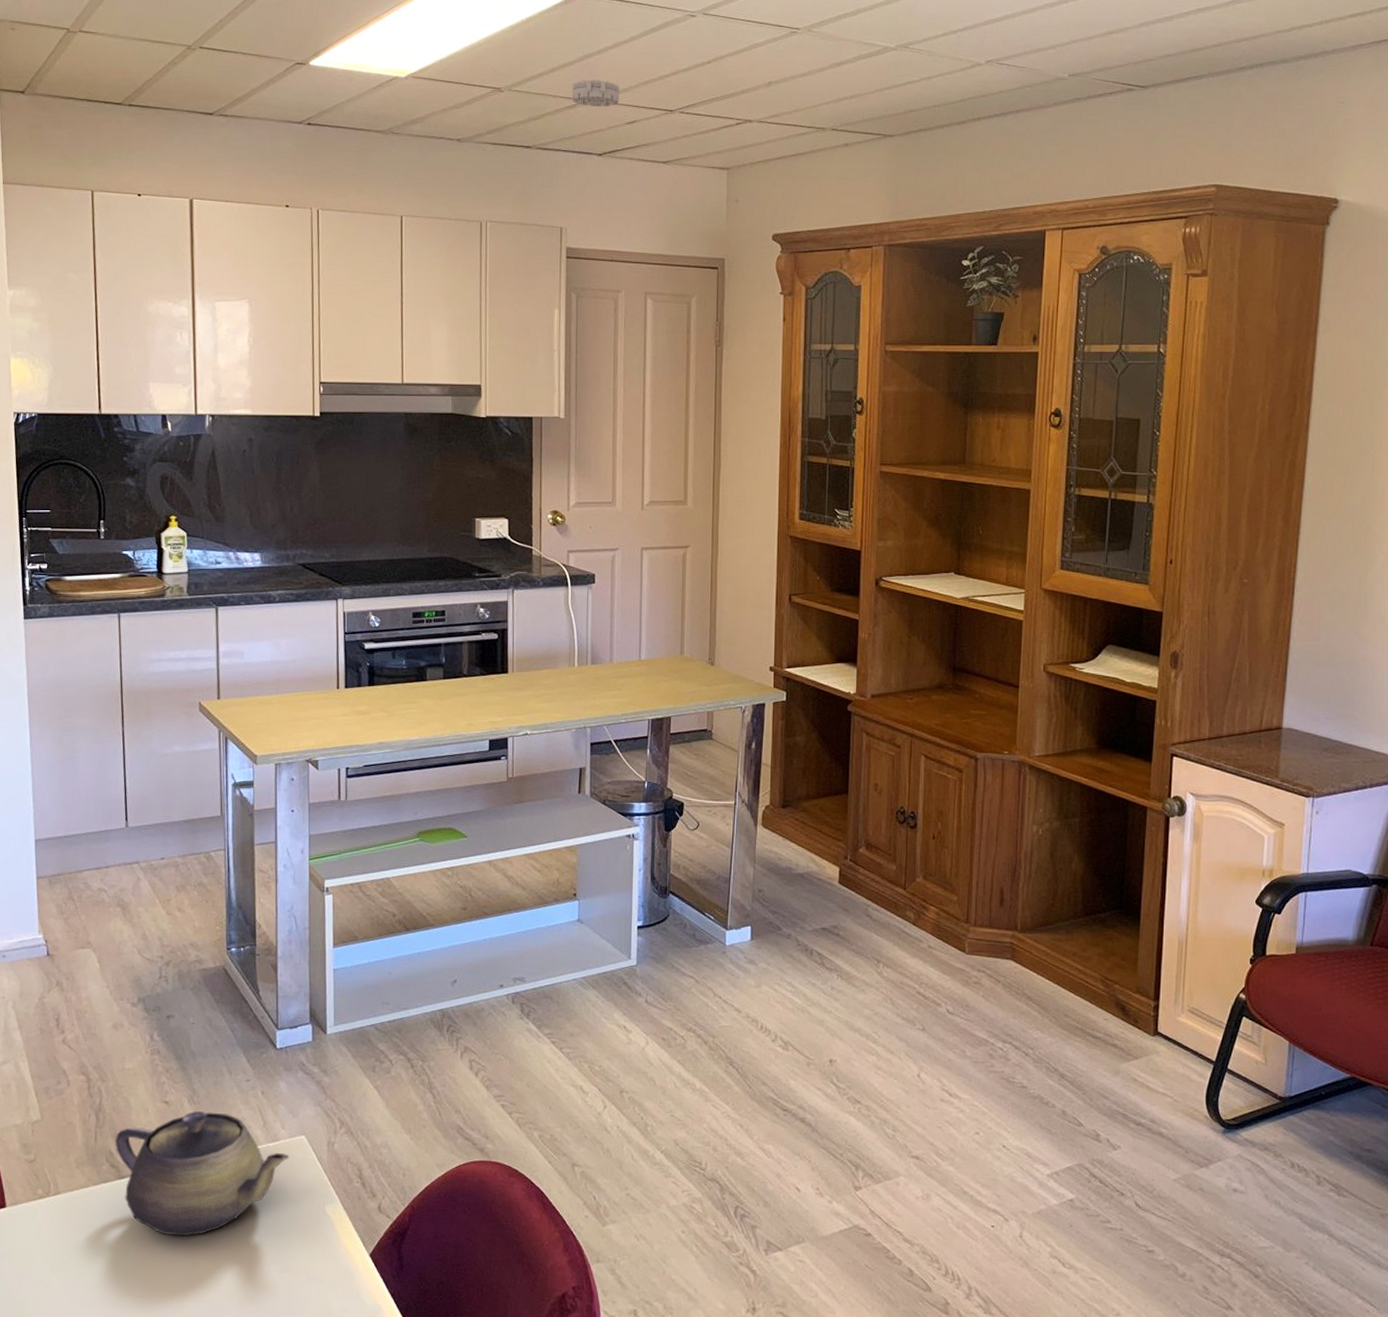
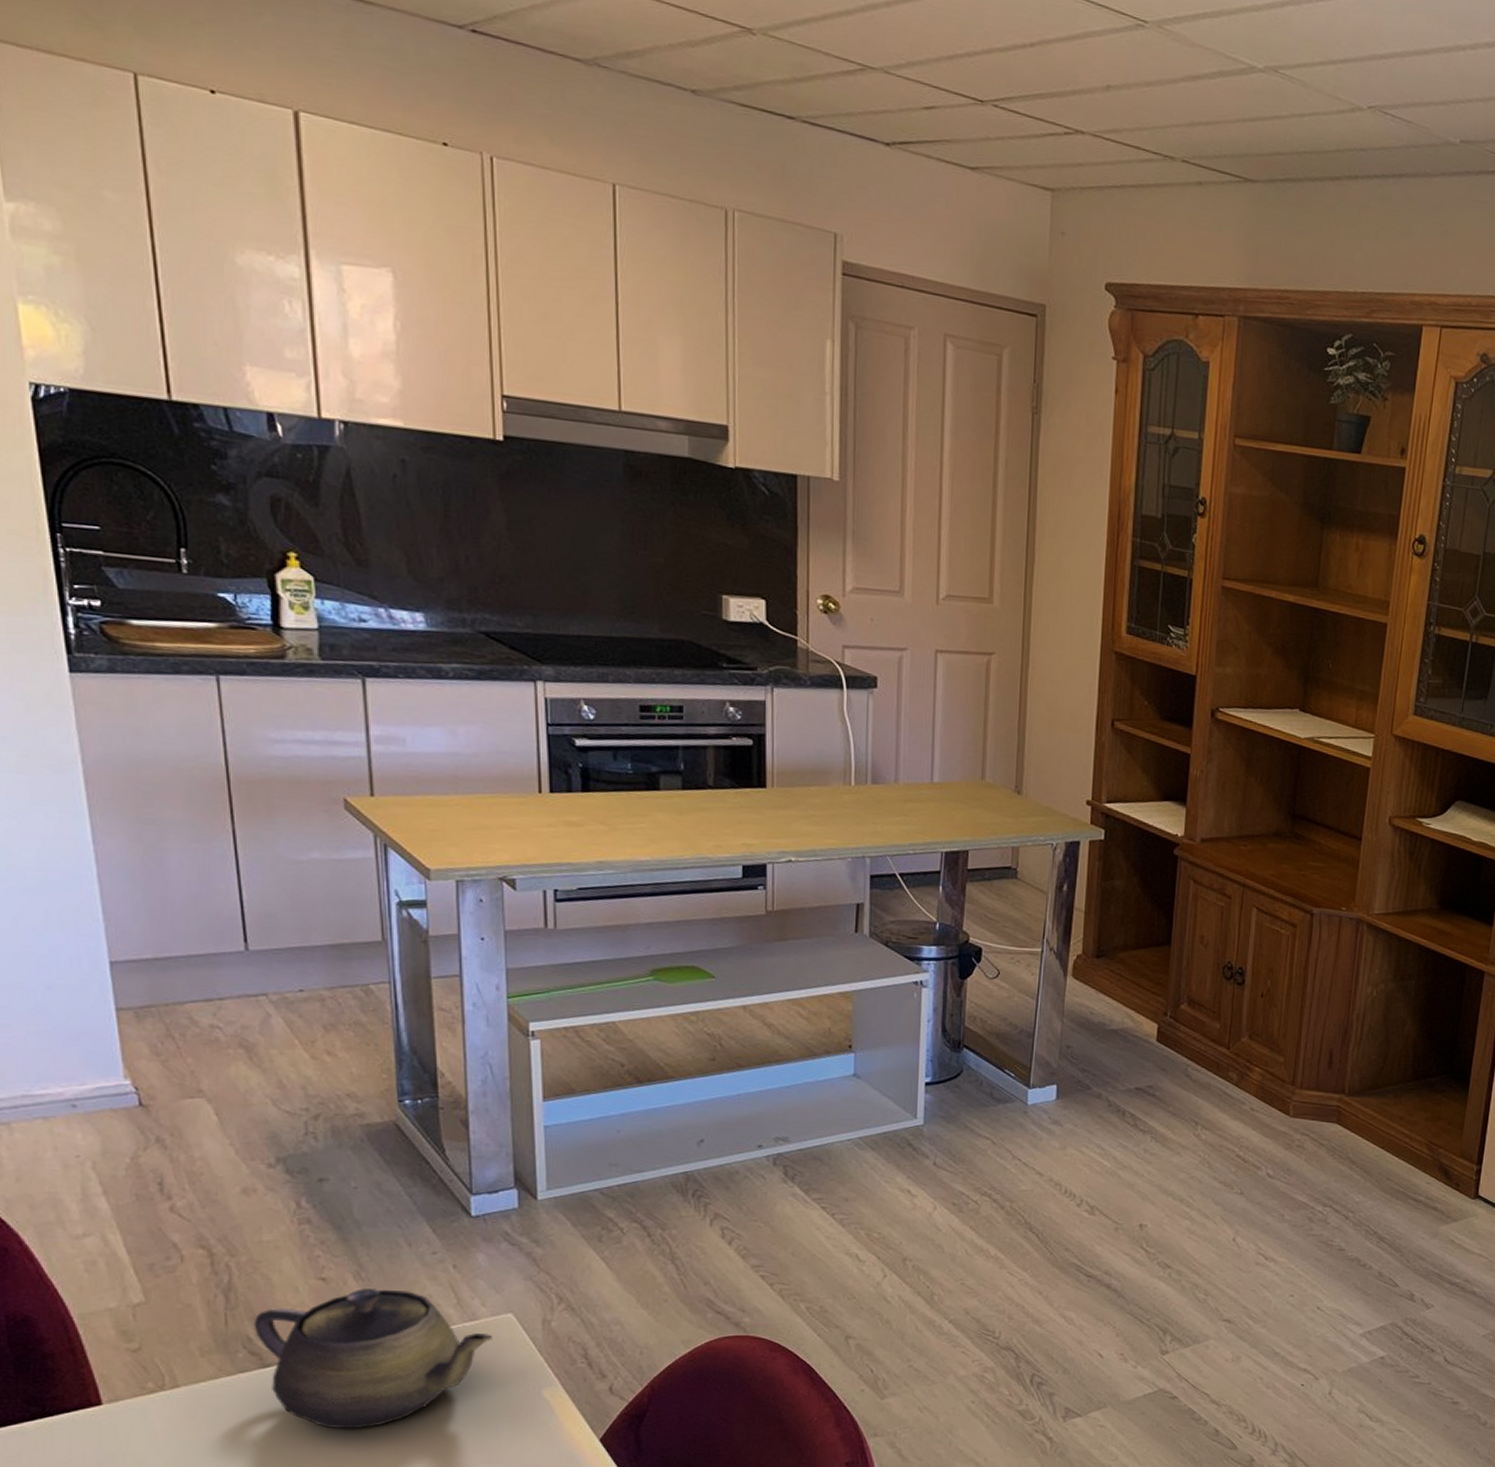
smoke detector: present [572,80,619,107] -> none [850,38,914,82]

